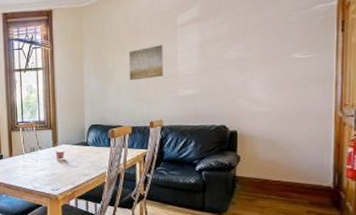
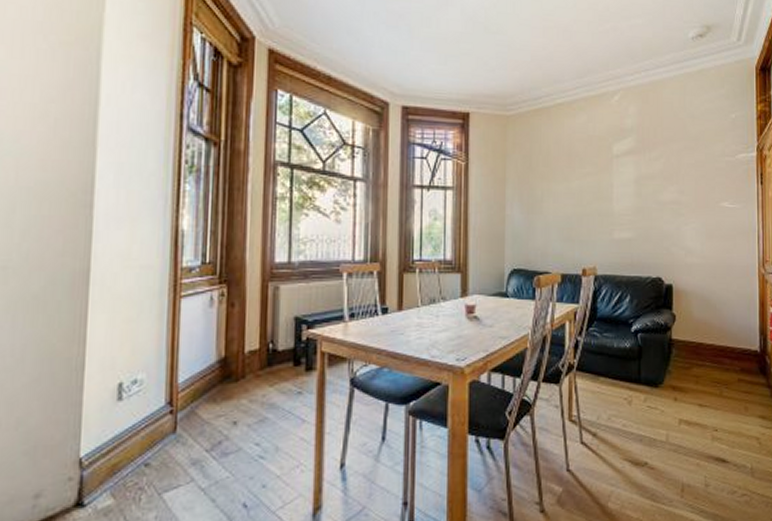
wall art: present [128,45,163,81] -> none [560,175,598,216]

